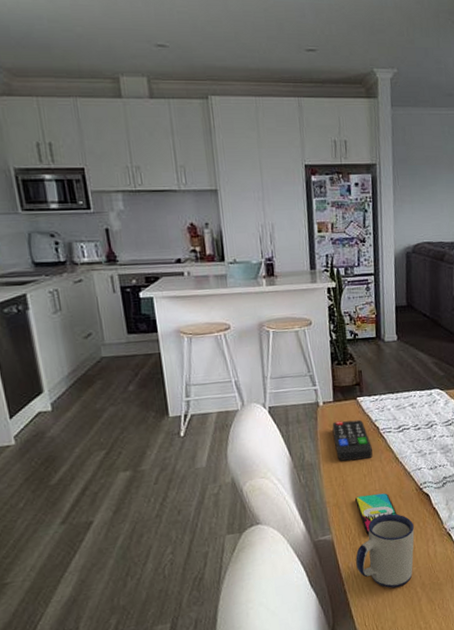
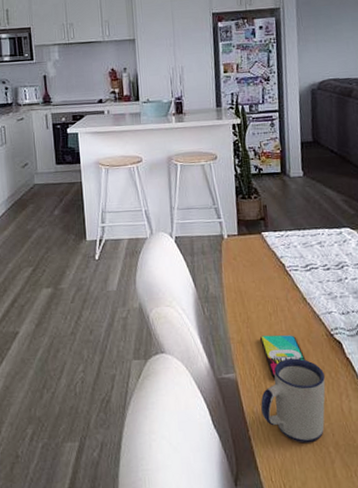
remote control: present [332,419,373,461] -> none [236,255,279,297]

